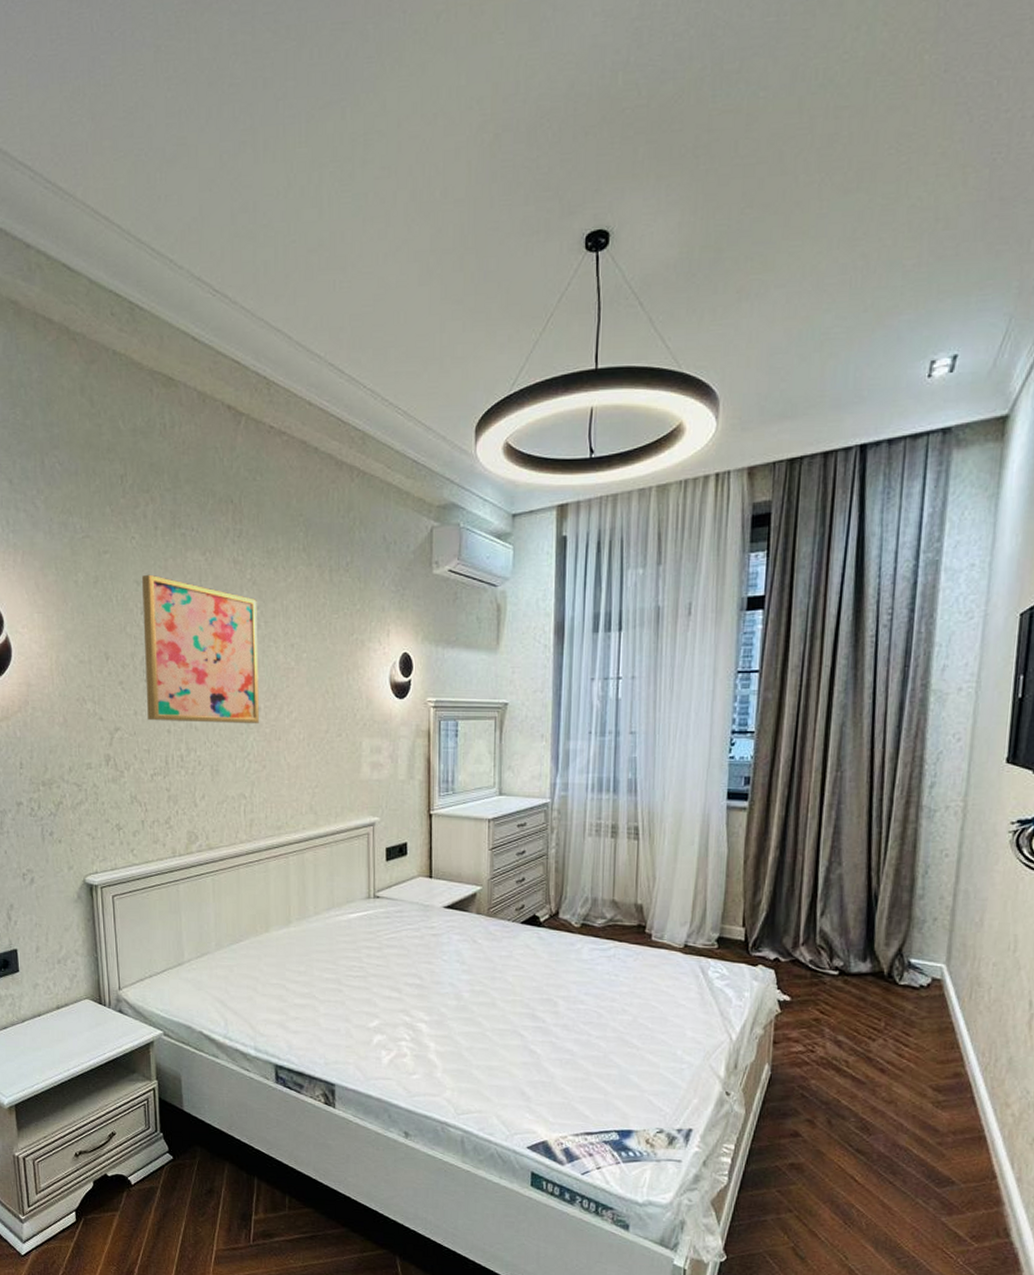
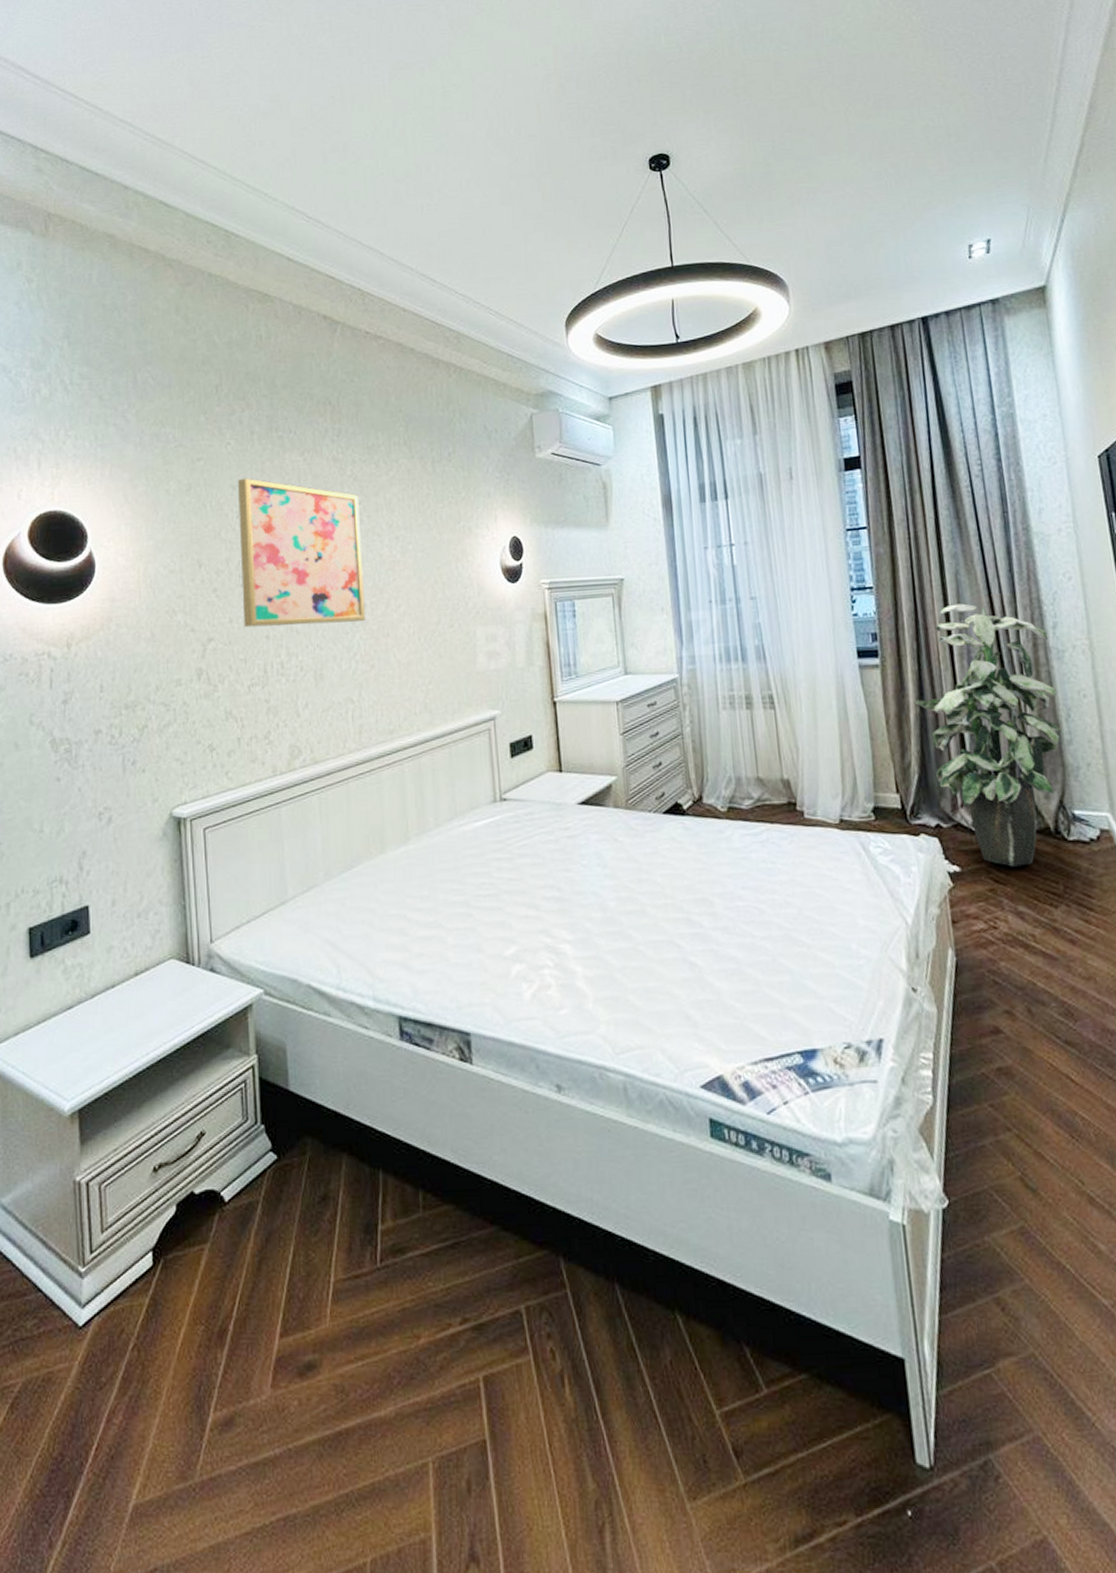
indoor plant: none [775,755,923,1002] -> present [914,603,1062,867]

